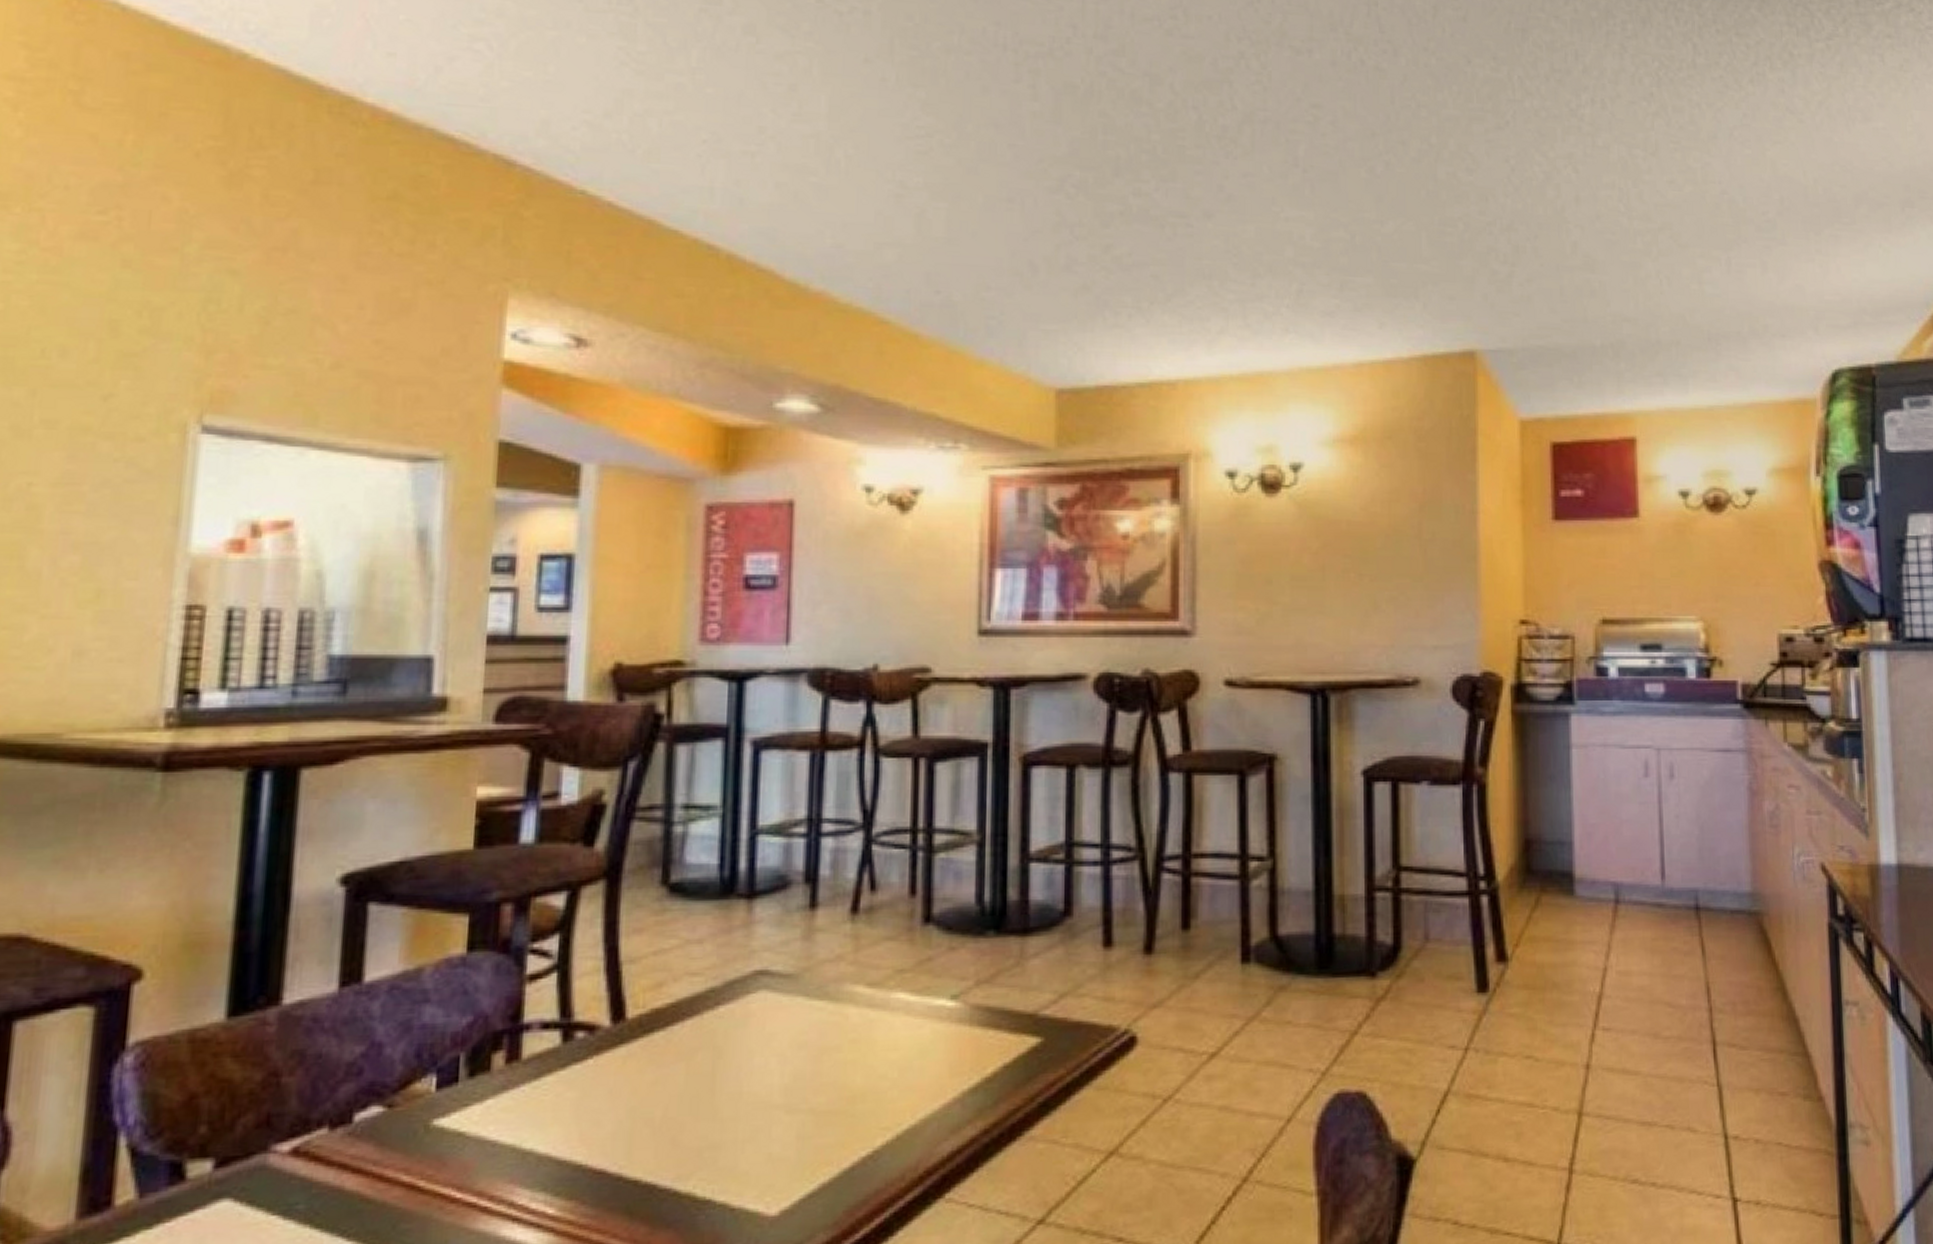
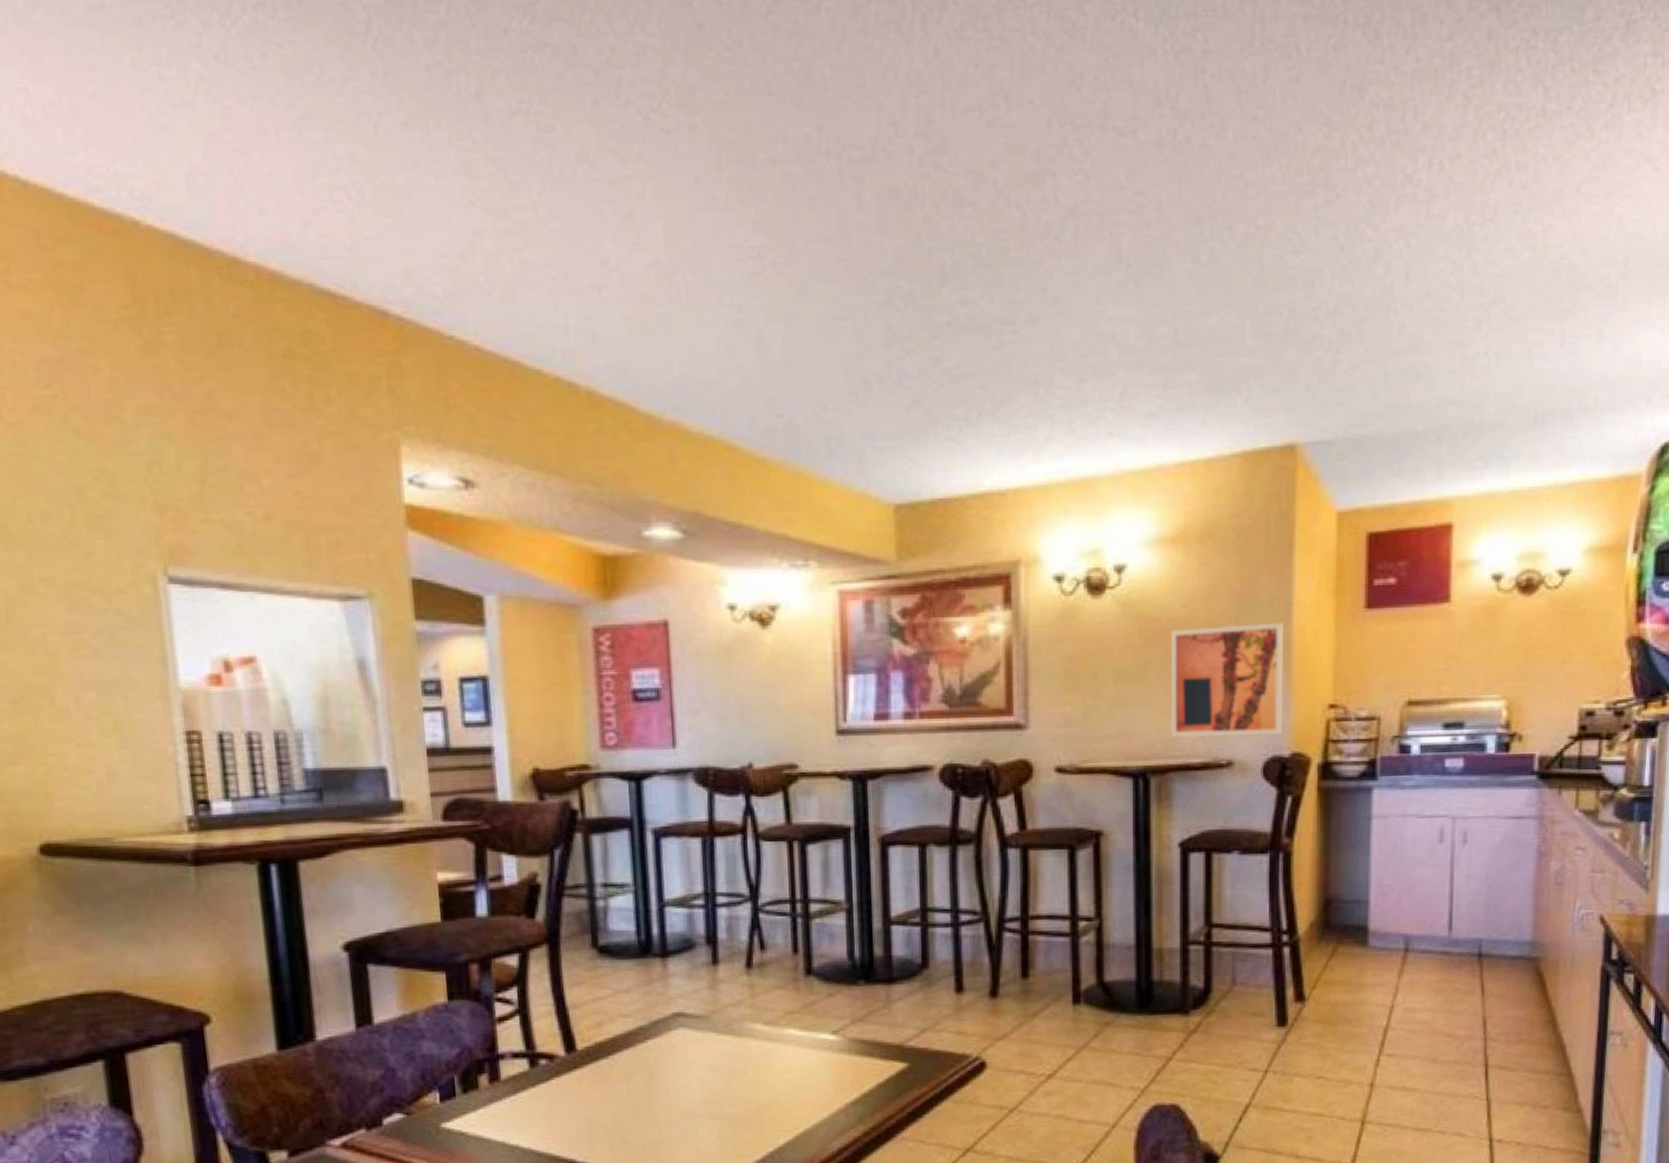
wall art: none [1351,530,1472,652] -> present [1171,622,1284,738]

